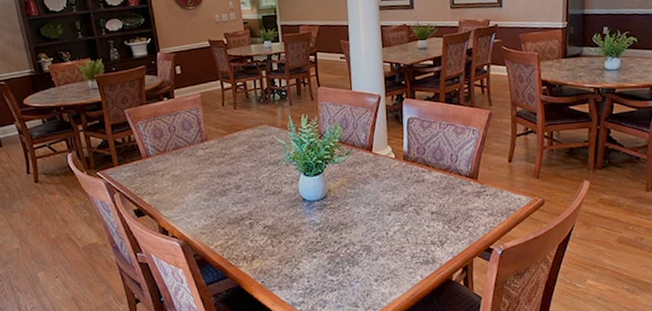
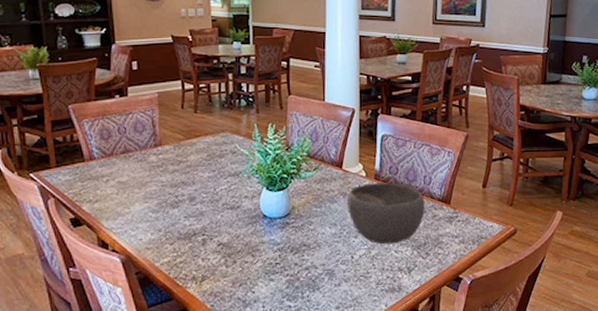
bowl: none [378,162,453,221] -> present [346,182,425,245]

